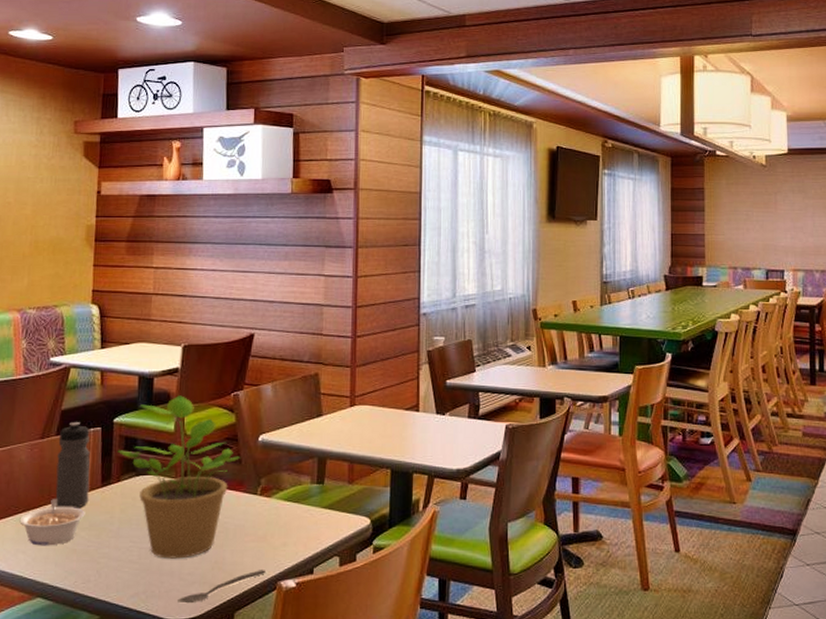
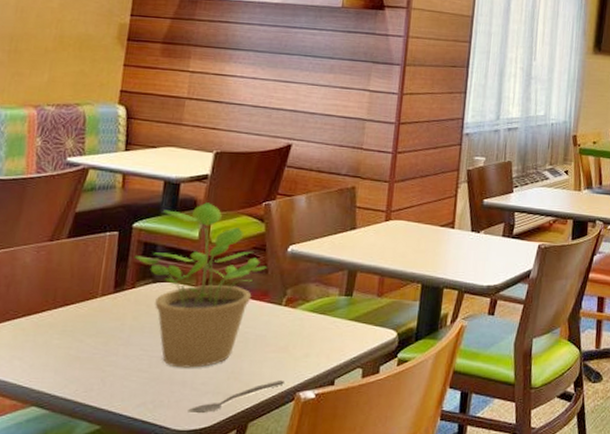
legume: present [19,498,85,546] -> none [18,303,94,353]
water bottle: present [55,422,90,508] -> none [60,225,106,314]

